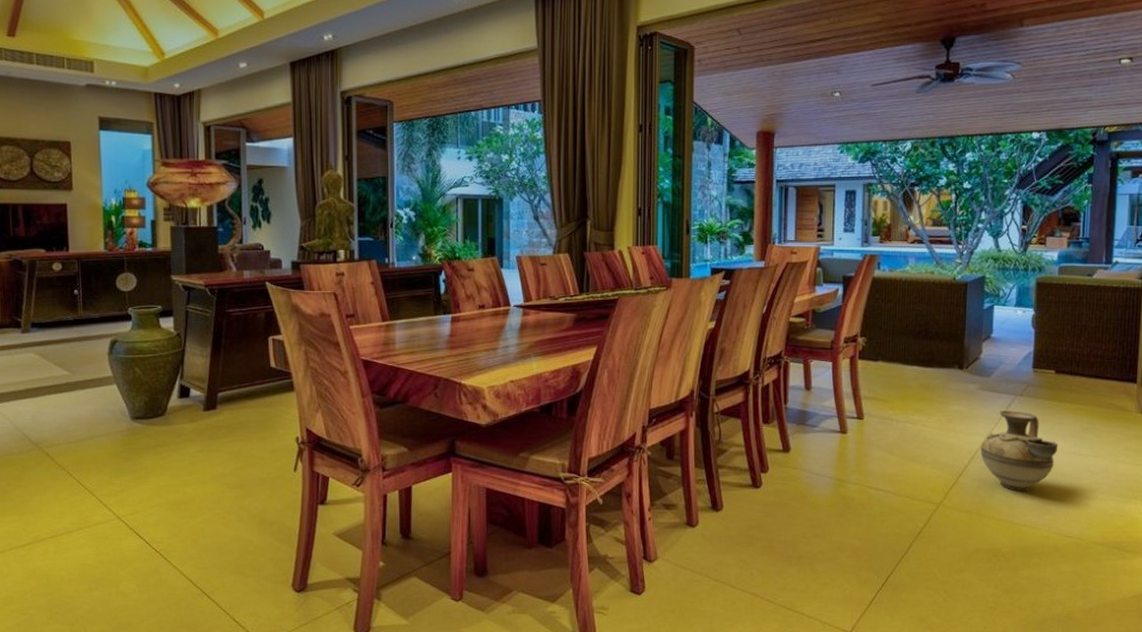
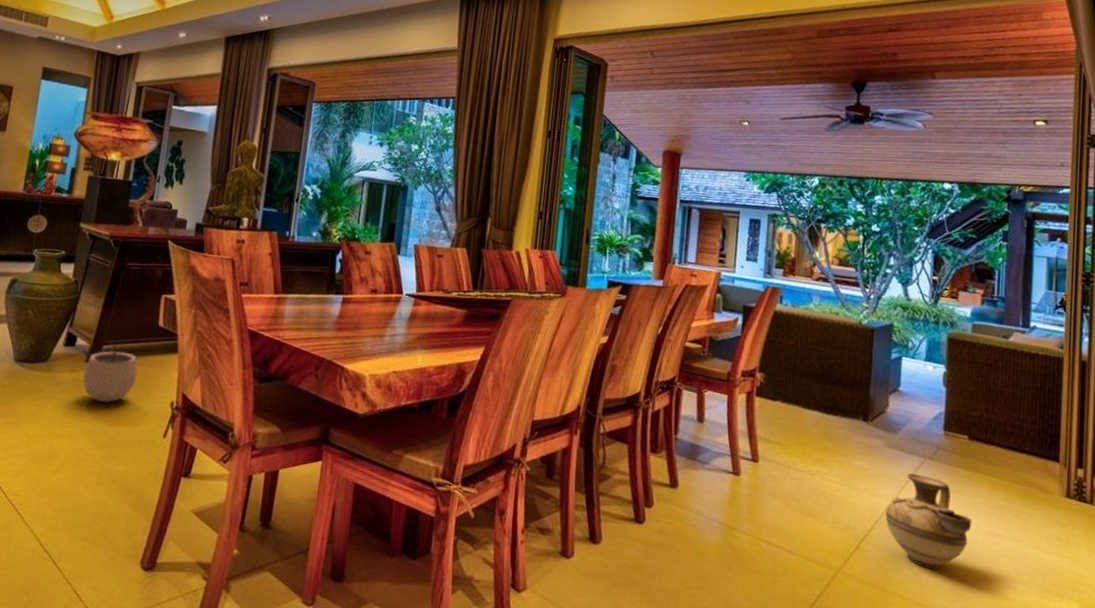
plant pot: none [204,386,258,447] -> present [83,339,138,404]

